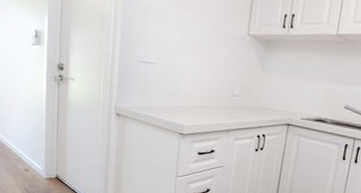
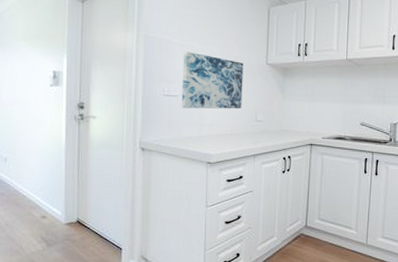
wall art: none [157,16,224,82] -> present [181,51,244,109]

